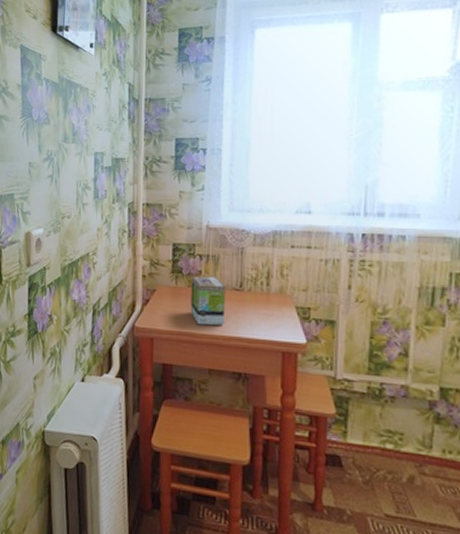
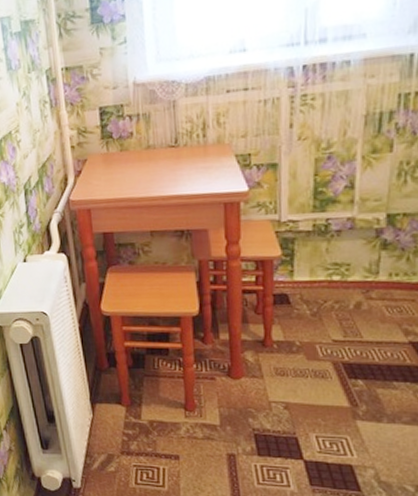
tea box: present [190,276,226,326] -> none [122,136,162,189]

